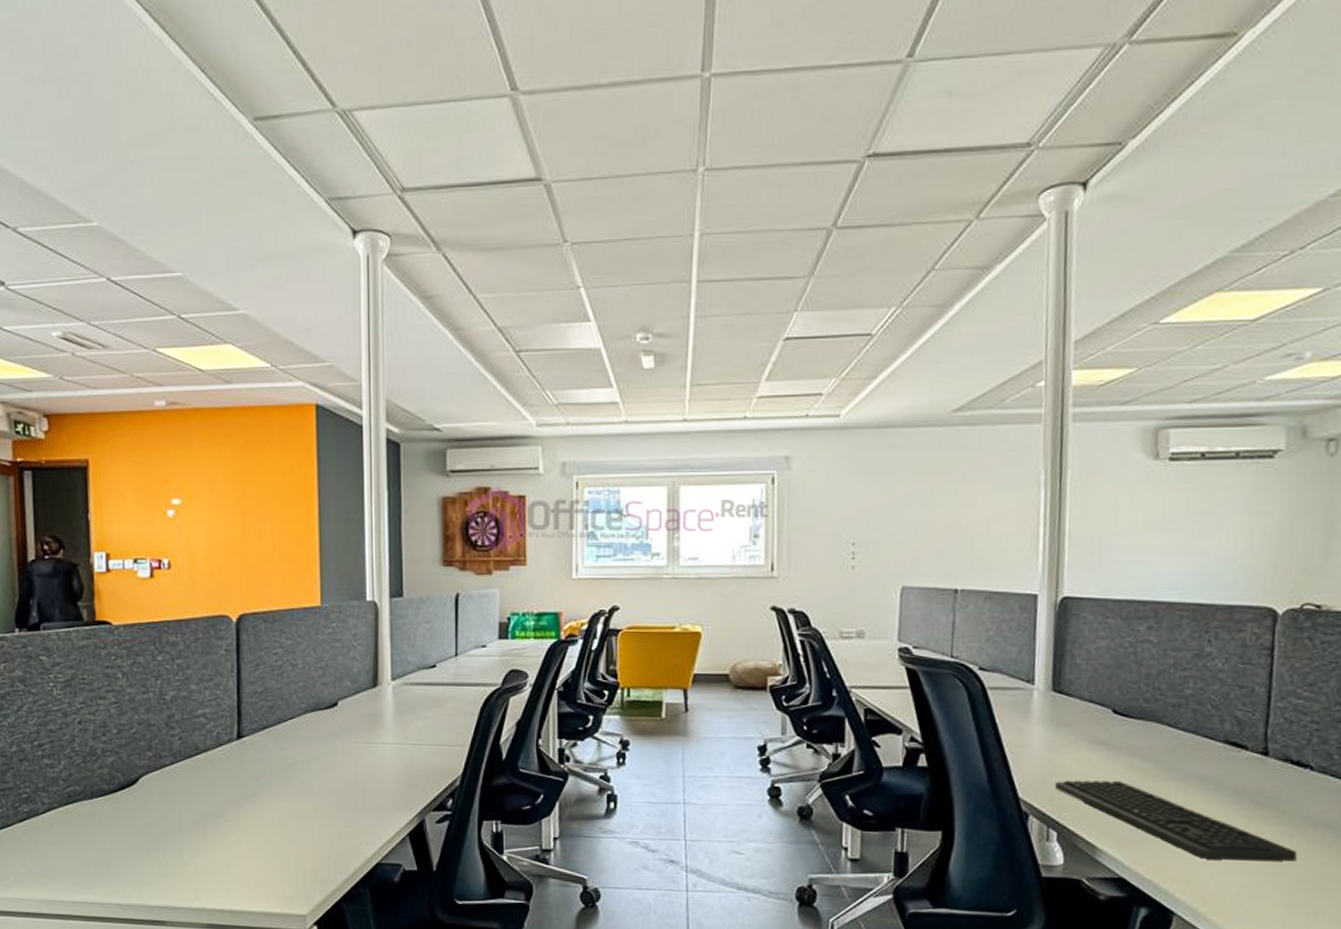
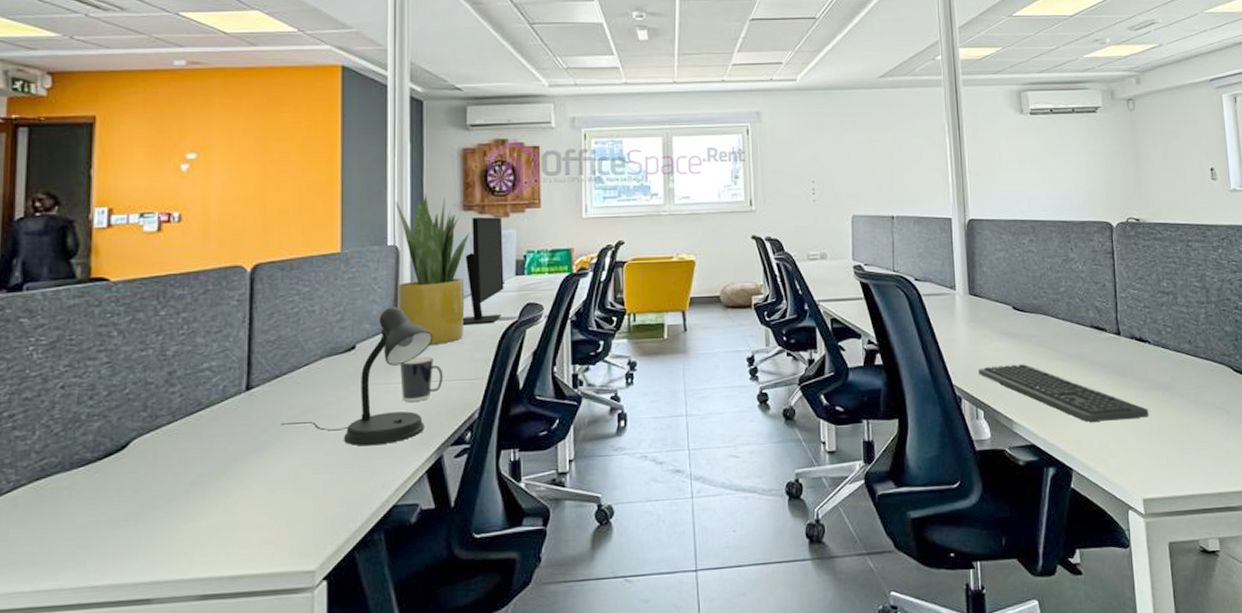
desk lamp: none [270,665,414,803] -> present [280,307,433,446]
planter: none [373,545,451,707] -> present [395,192,470,345]
mug: none [381,719,424,763] -> present [400,357,443,402]
monitor: none [443,574,486,689] -> present [462,217,504,325]

